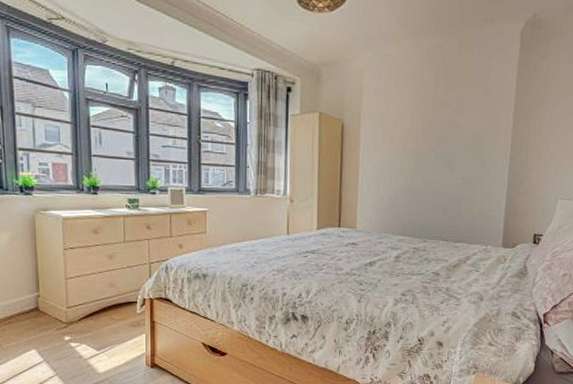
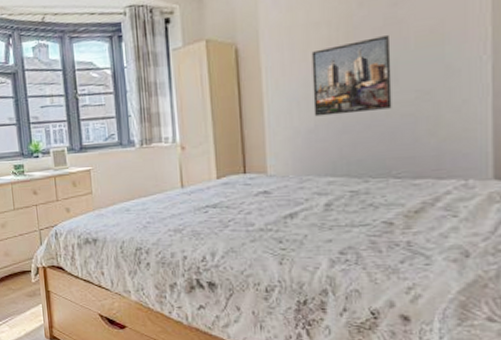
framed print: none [394,134,451,189] -> present [311,36,392,117]

